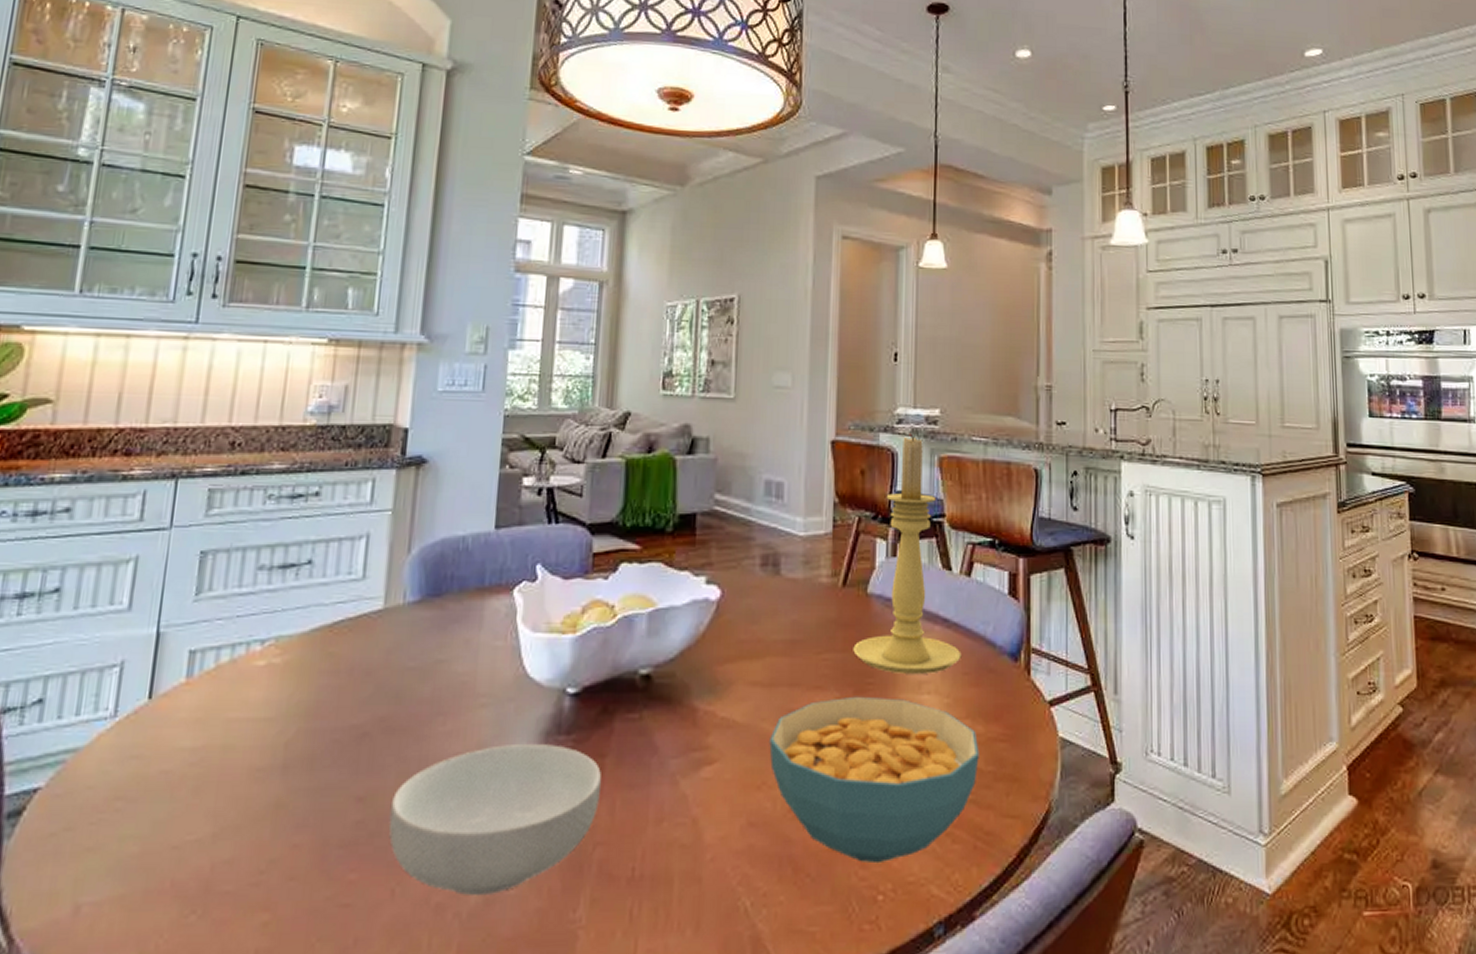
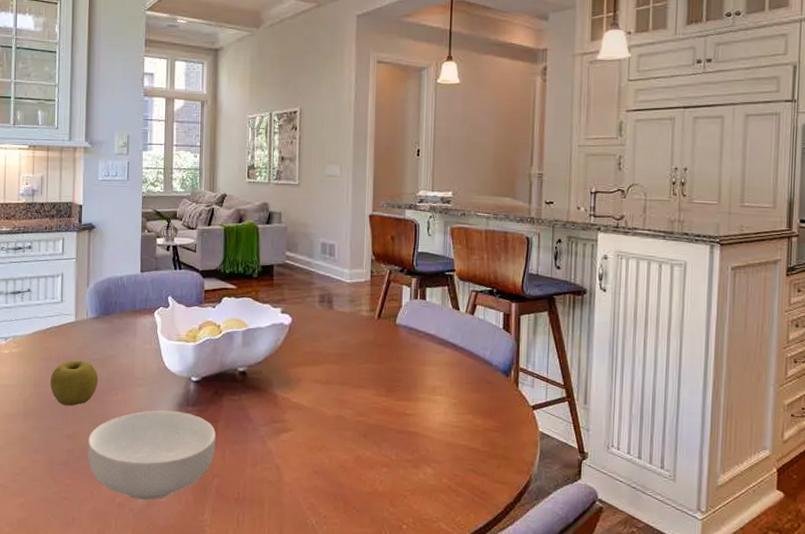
apple: none [333,671,417,748] -> present [50,360,99,406]
cereal bowl: present [769,696,979,864] -> none [327,394,478,505]
candle holder: present [853,433,962,674] -> none [385,210,466,382]

